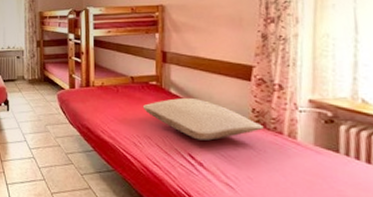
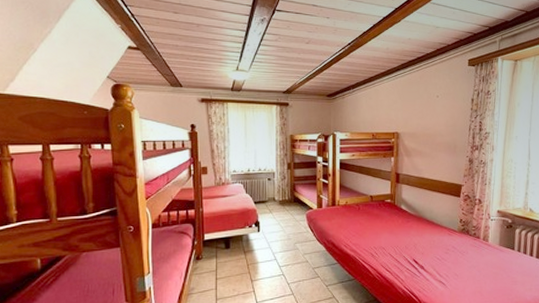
pillow: present [142,97,264,141] -> none [379,212,467,247]

